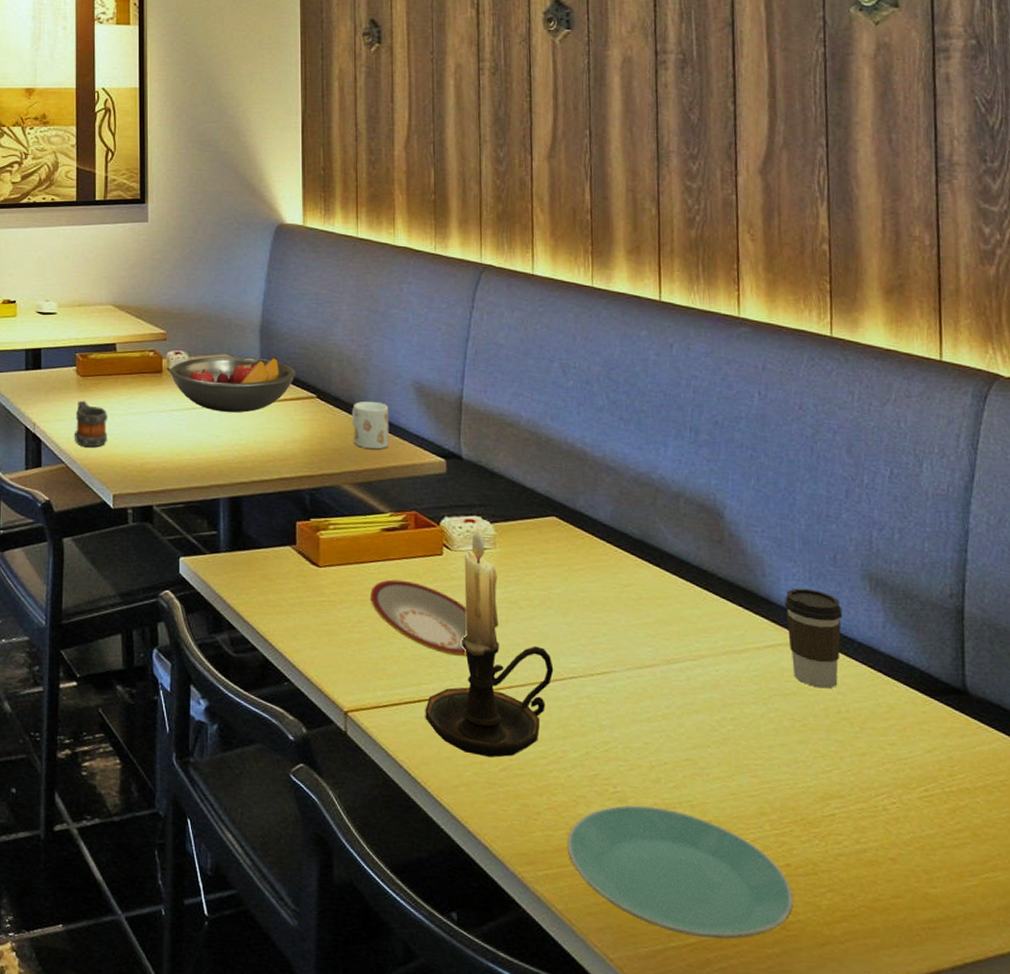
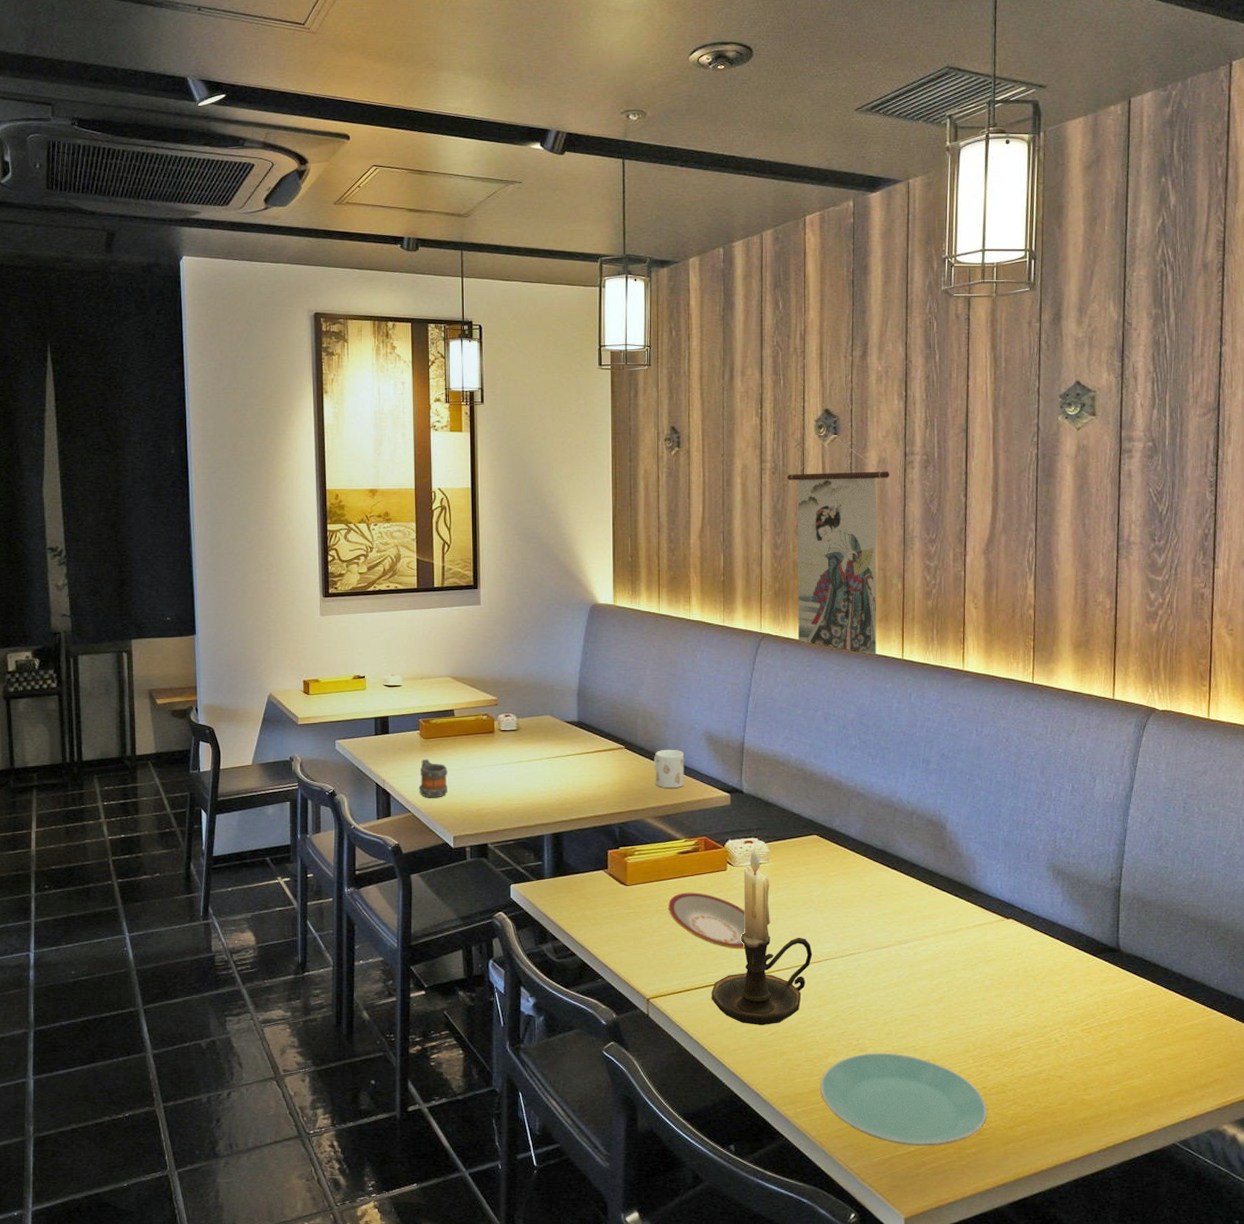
fruit bowl: present [169,356,296,413] -> none [500,716,608,763]
wall scroll: none [511,34,637,297] -> present [787,439,889,656]
coffee cup: present [784,588,843,689] -> none [990,880,1032,955]

